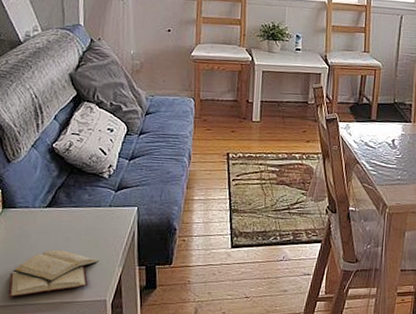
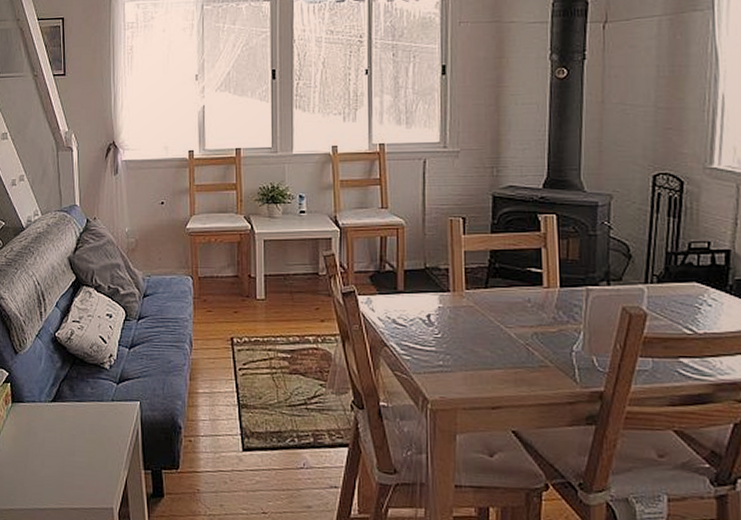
diary: present [7,249,100,297] -> none [19,448,105,500]

